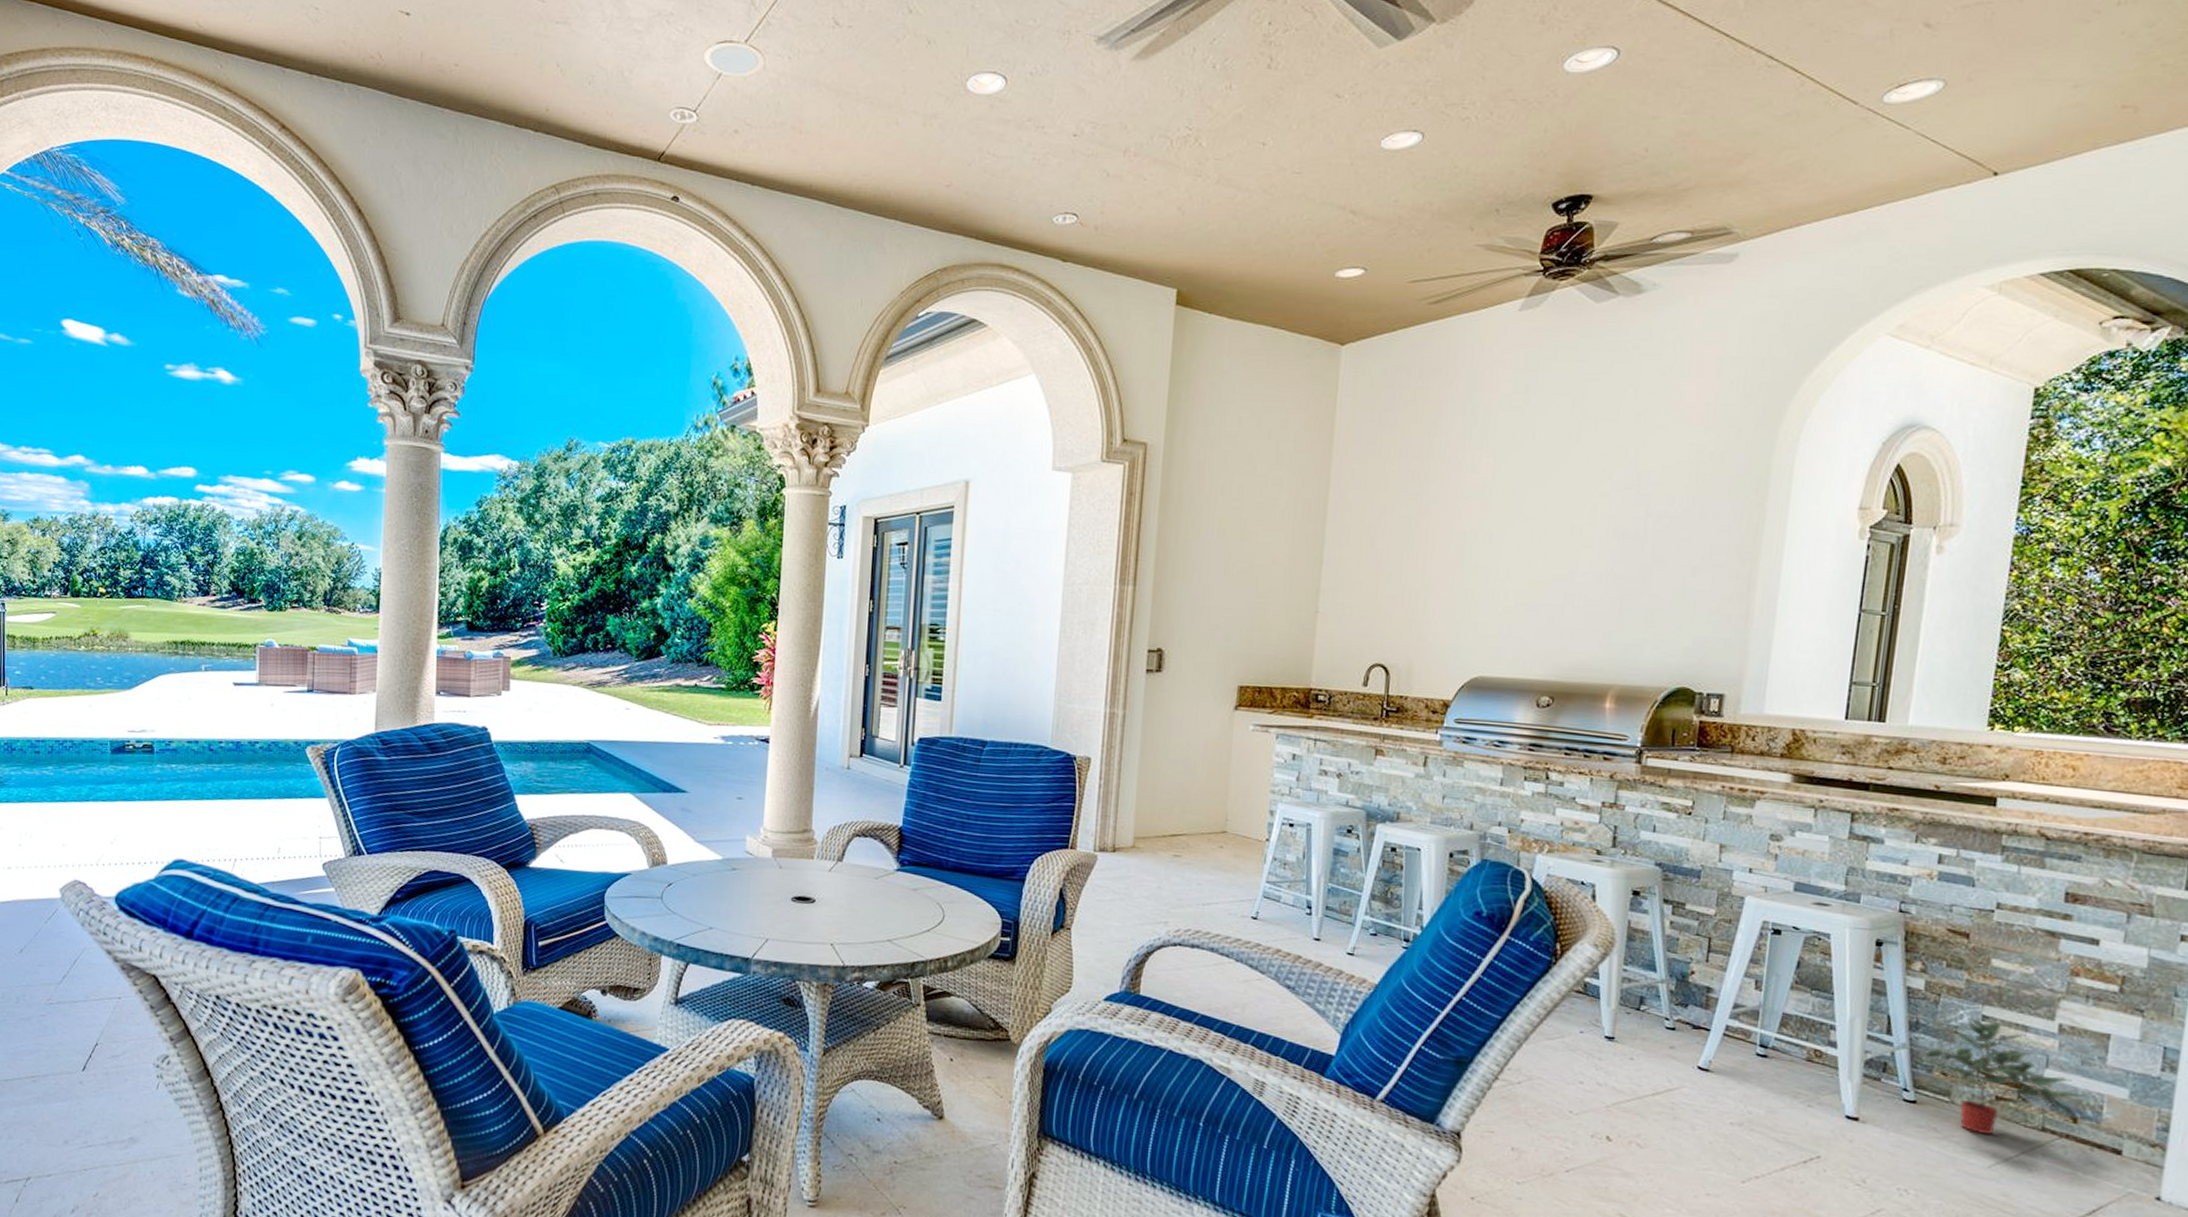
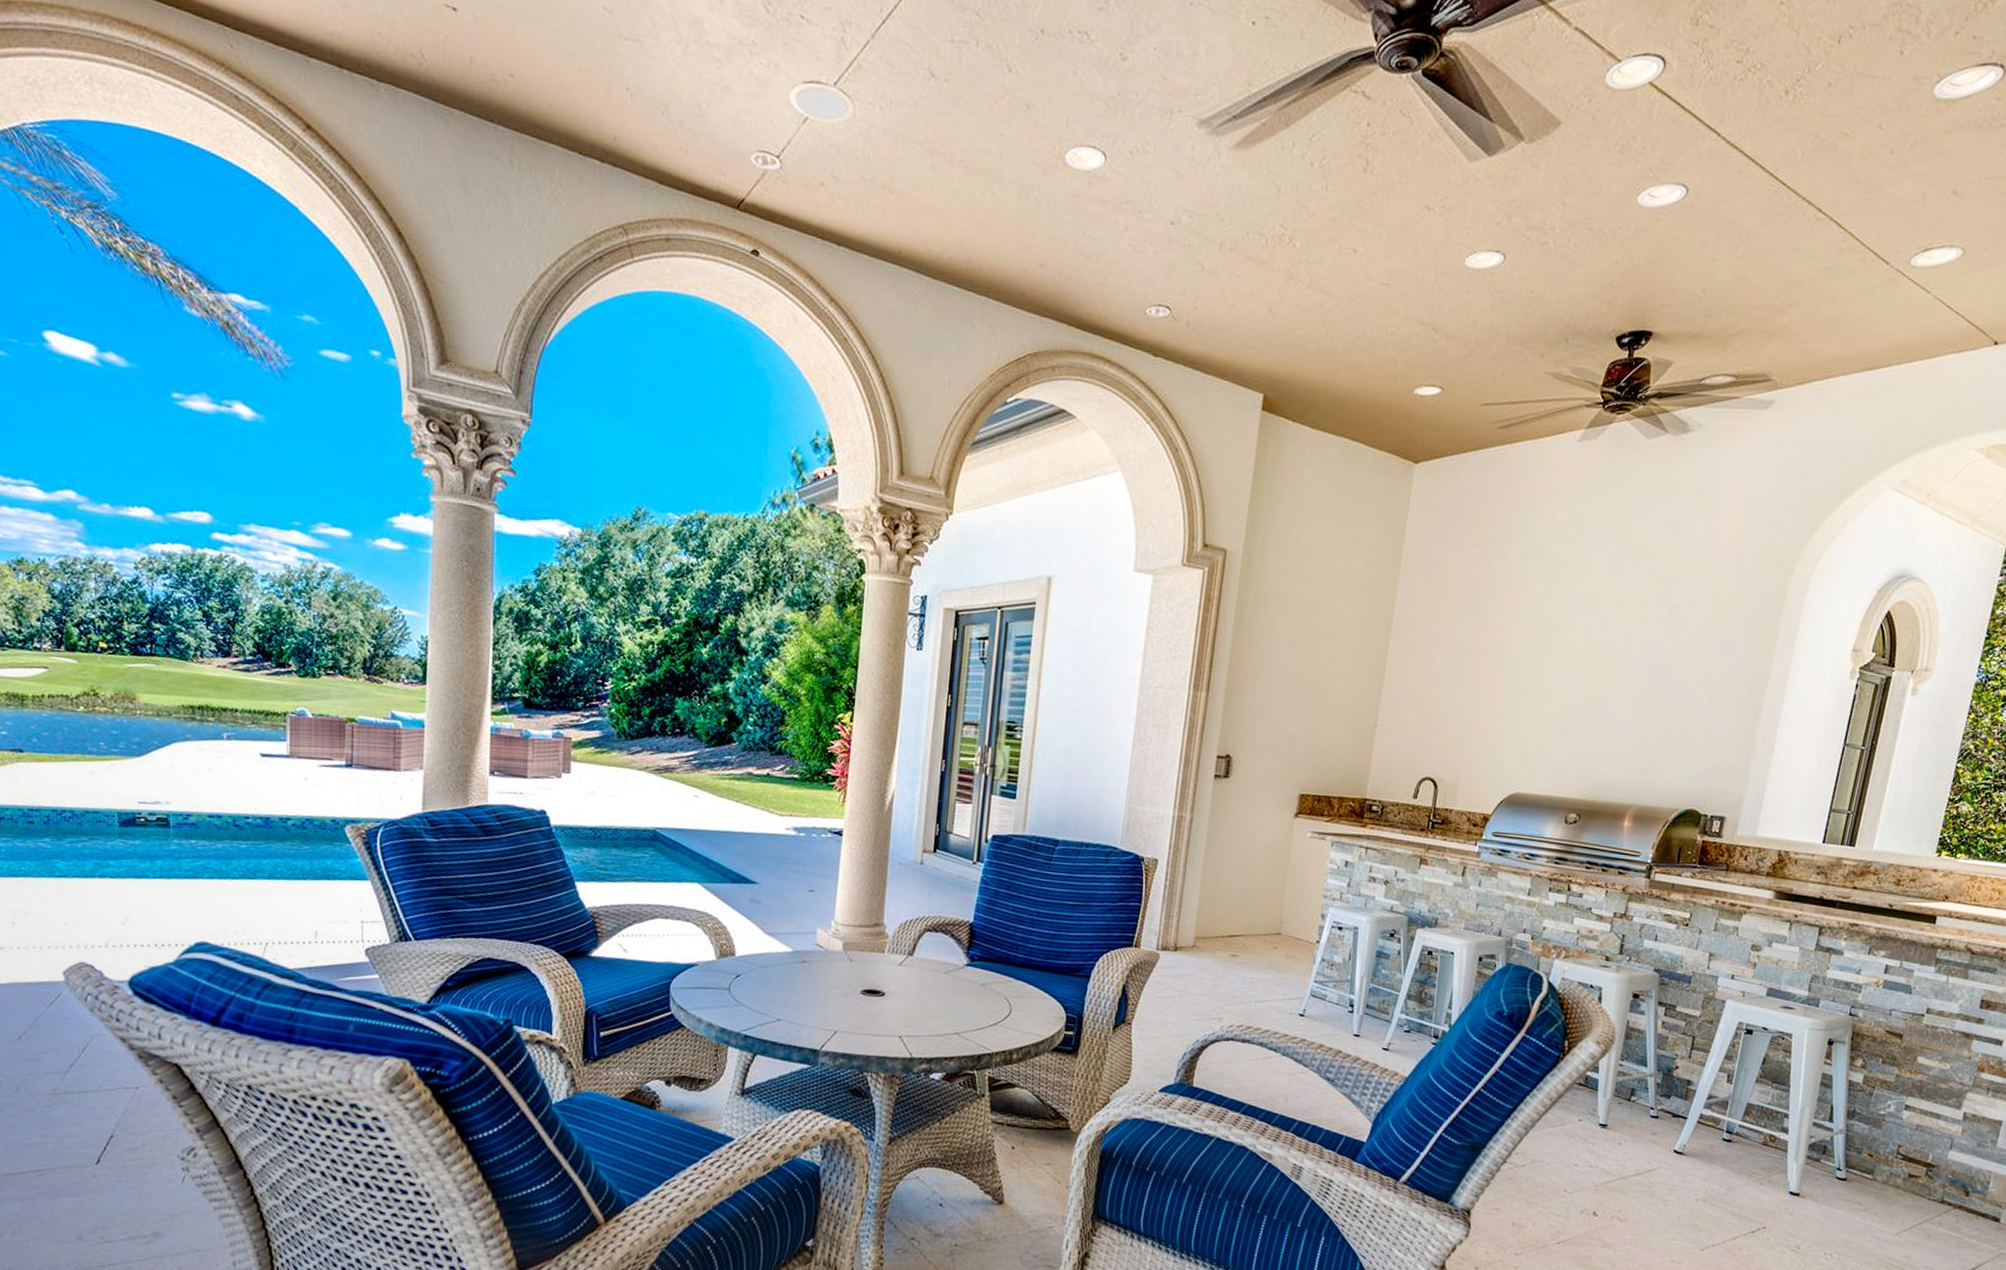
potted plant: present [1925,1019,2091,1134] -> none [1857,1109,1982,1206]

